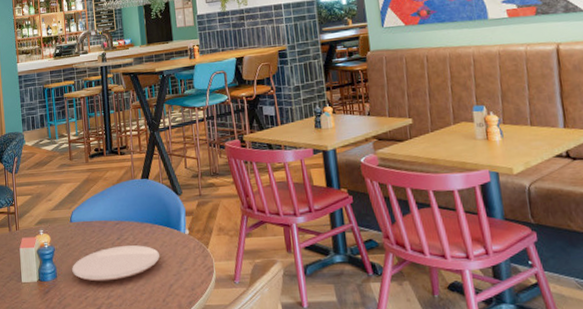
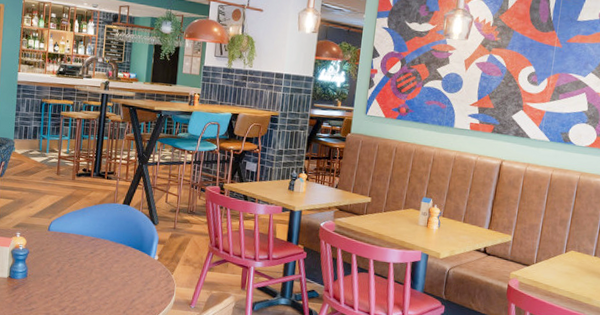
plate: present [72,245,160,282] -> none [43,259,128,288]

